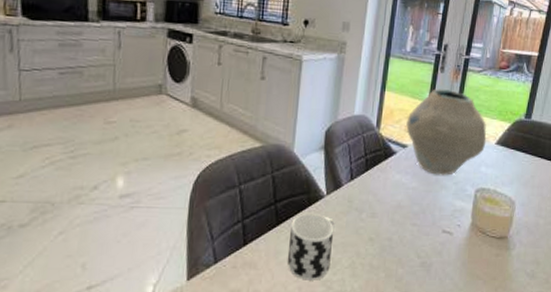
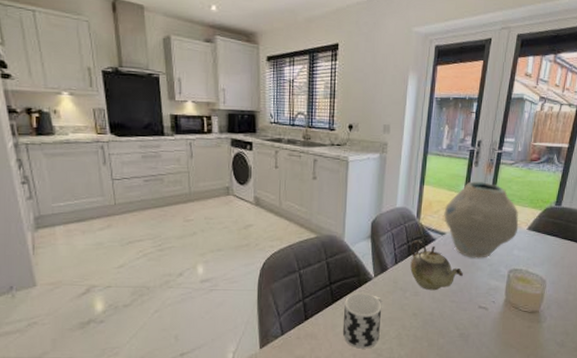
teapot: none [367,153,426,212] -> present [410,240,463,291]

